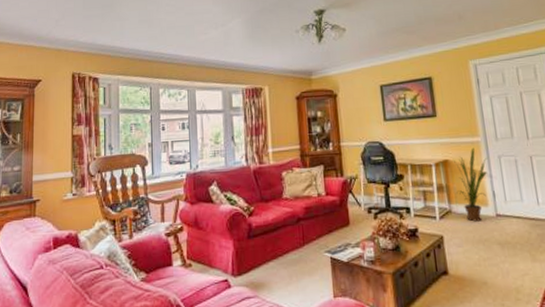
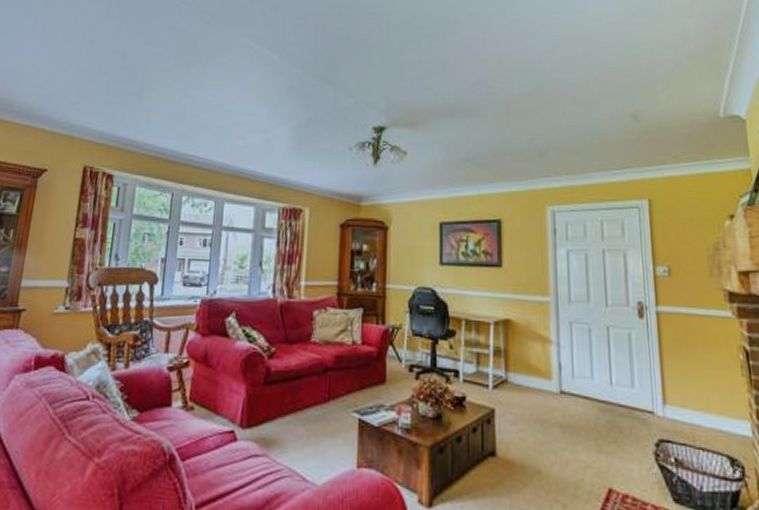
house plant: present [453,147,488,222] -> none [515,308,556,397]

